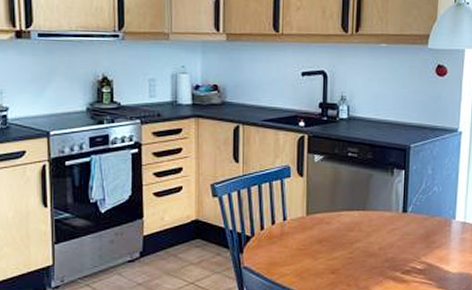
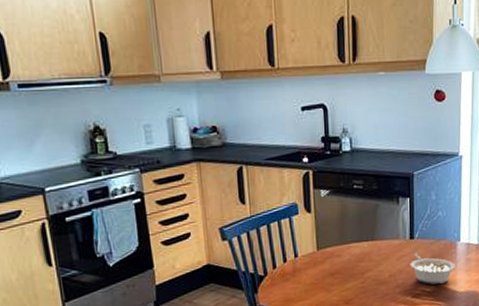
legume: none [401,227,449,262] -> present [410,253,455,285]

